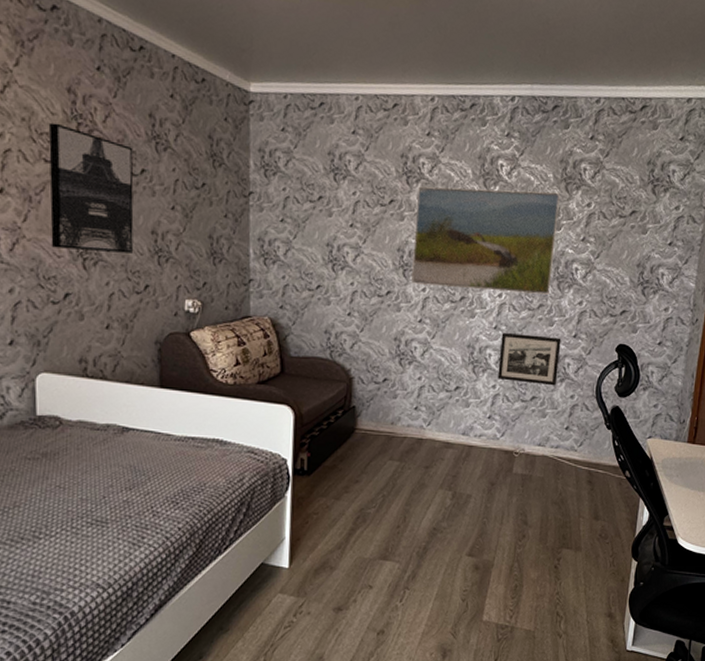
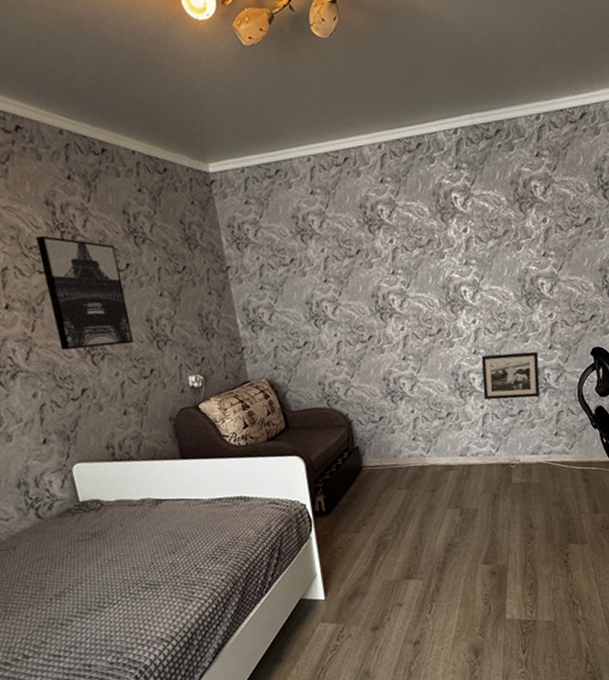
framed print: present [411,186,560,295] -> none [381,214,520,325]

